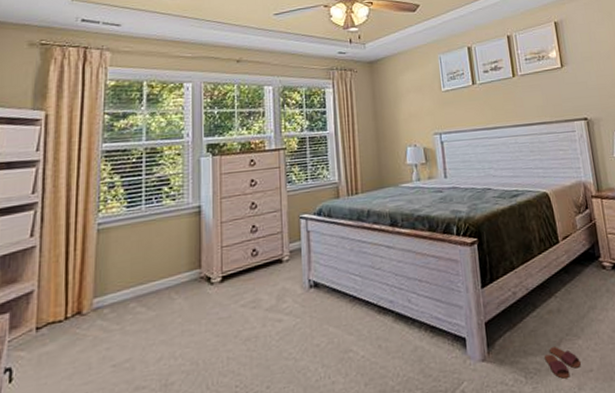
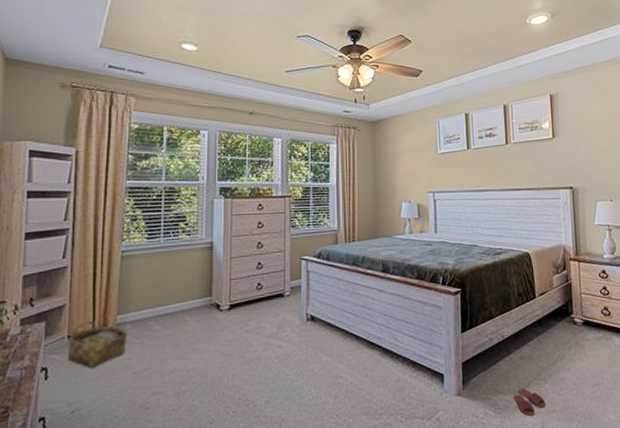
woven basket: none [35,307,105,364] -> present [67,320,127,368]

